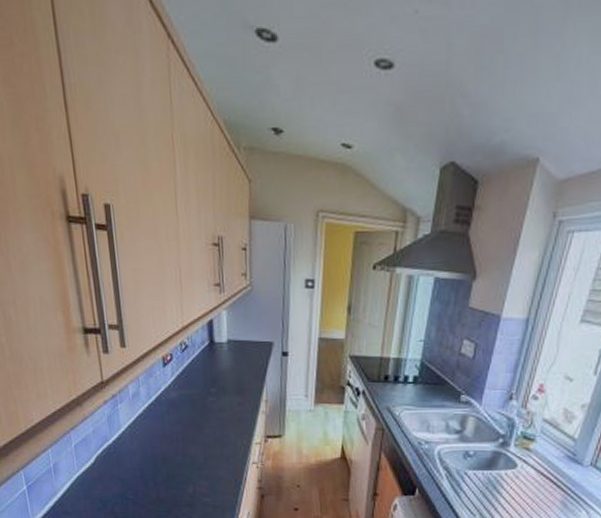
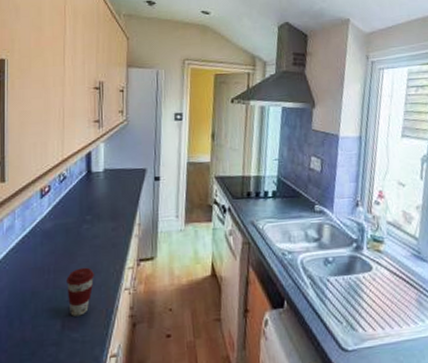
coffee cup: none [195,439,222,483] -> present [66,267,94,317]

